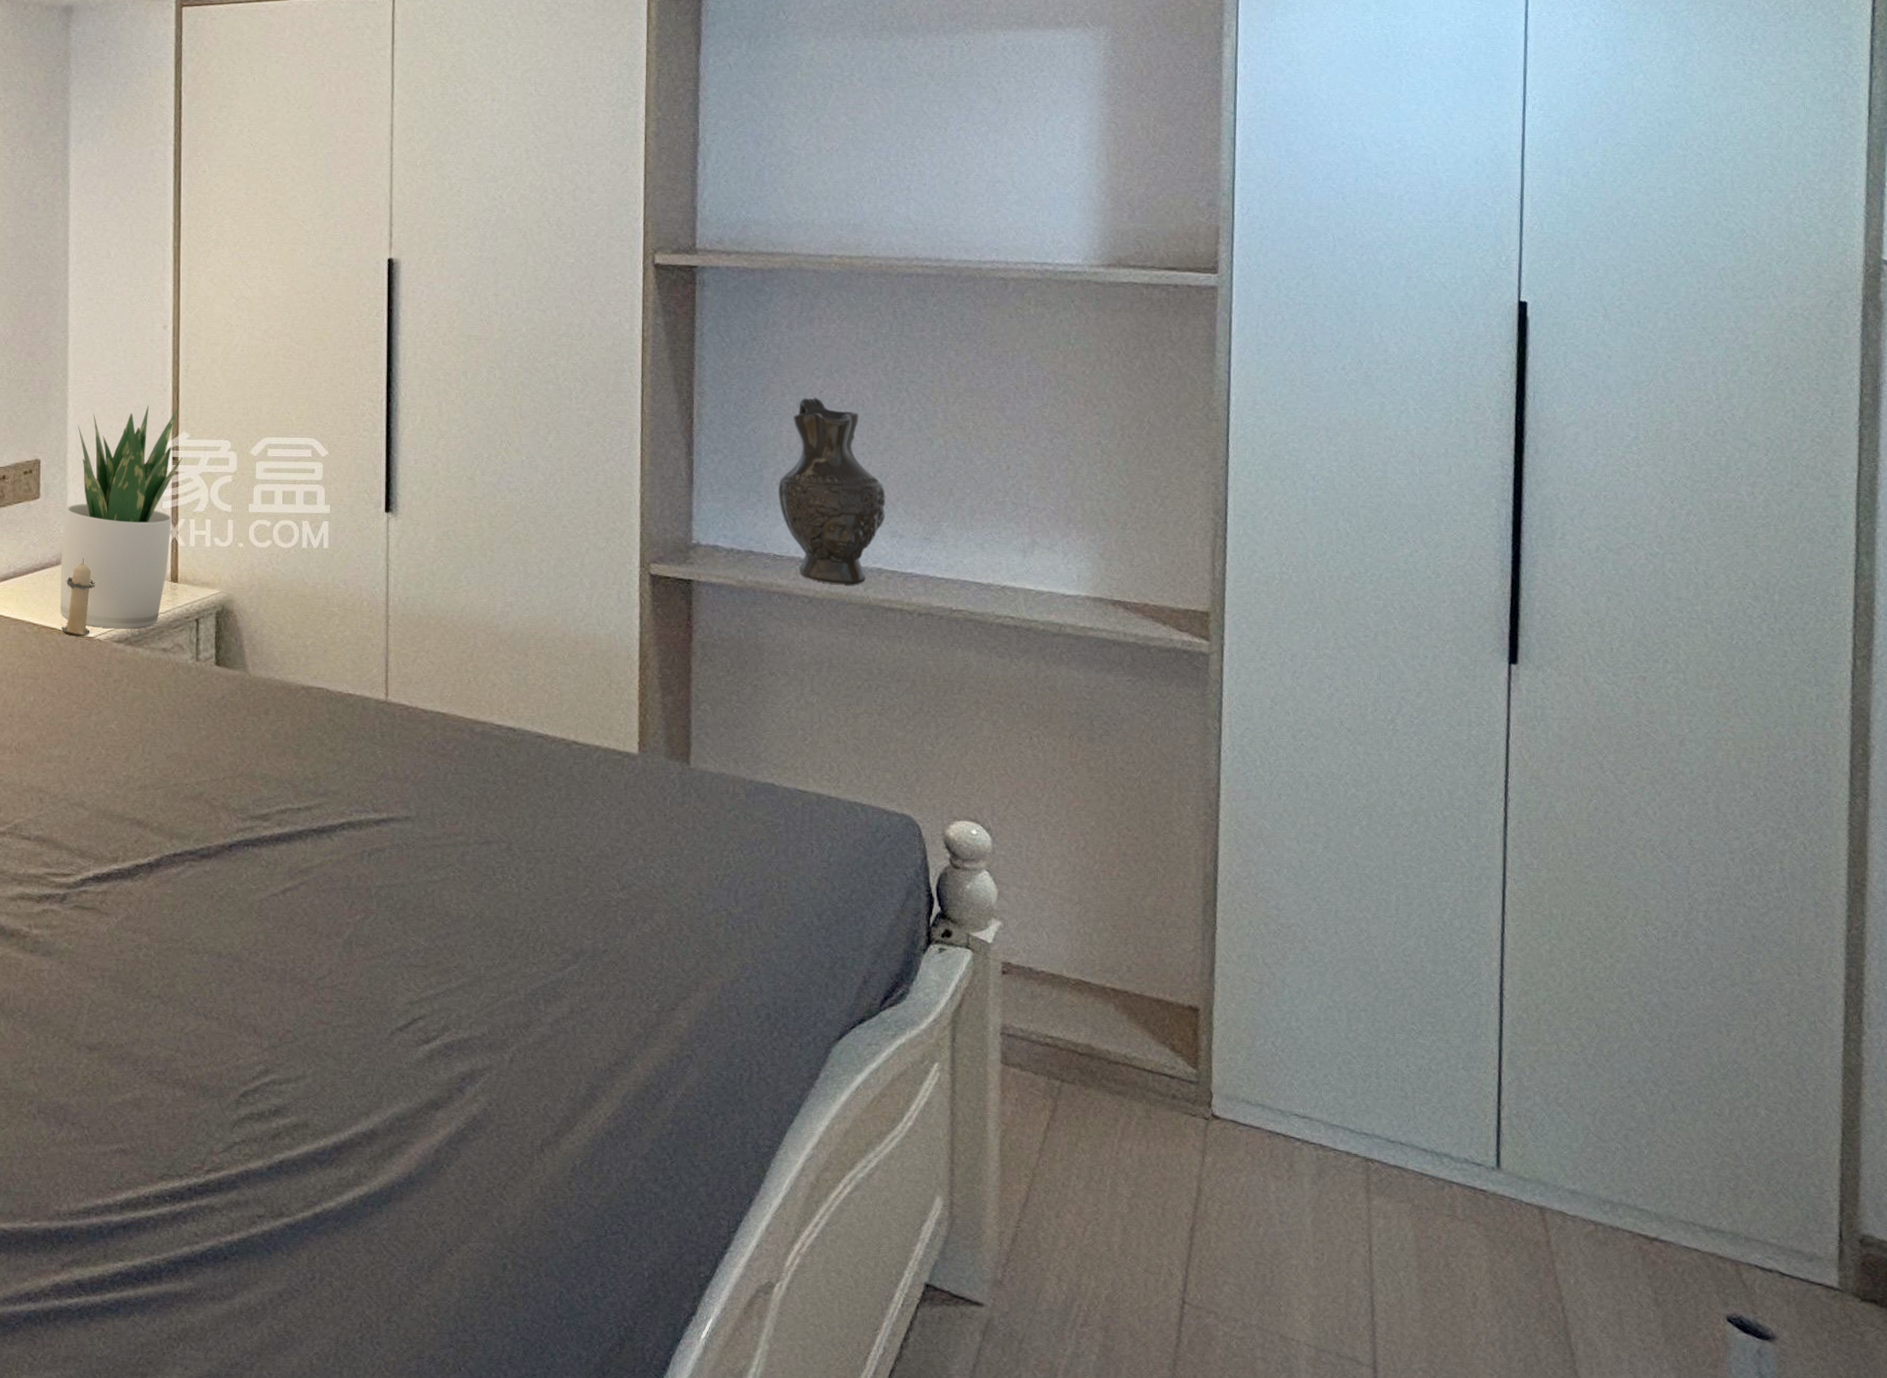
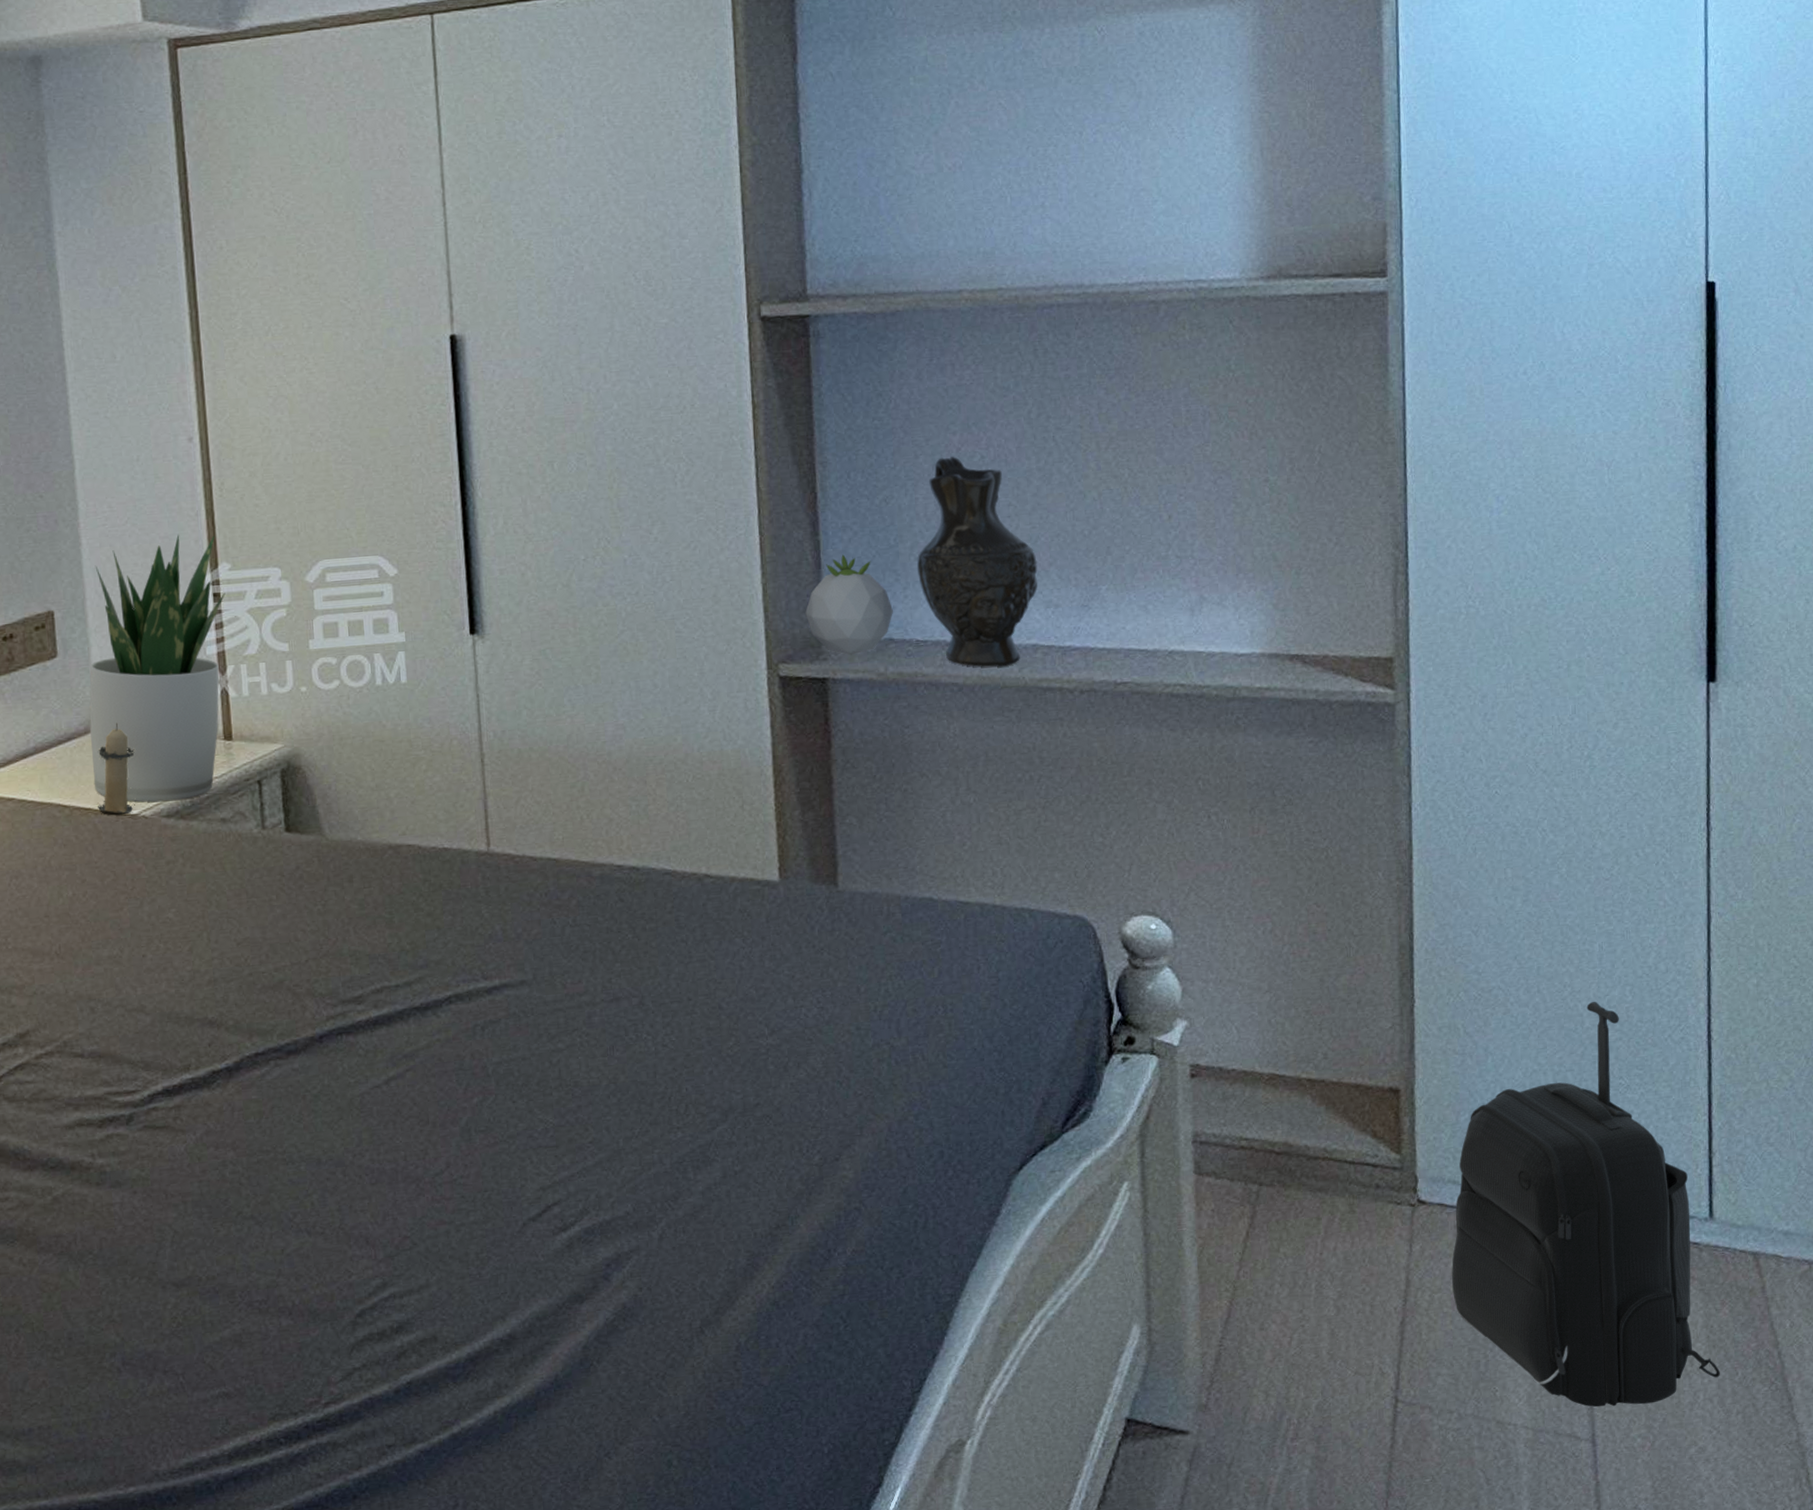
succulent plant: none [677,474,754,562] -> present [805,554,893,656]
rolling backpack: none [1242,948,1503,1339] -> present [1452,1001,1720,1407]

